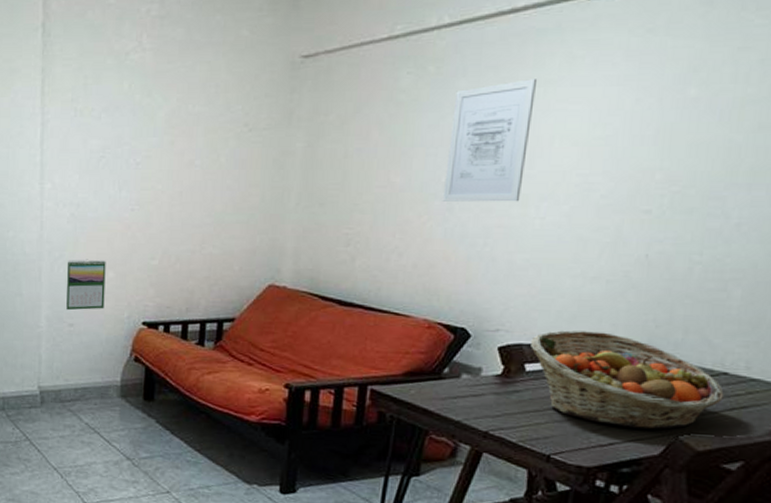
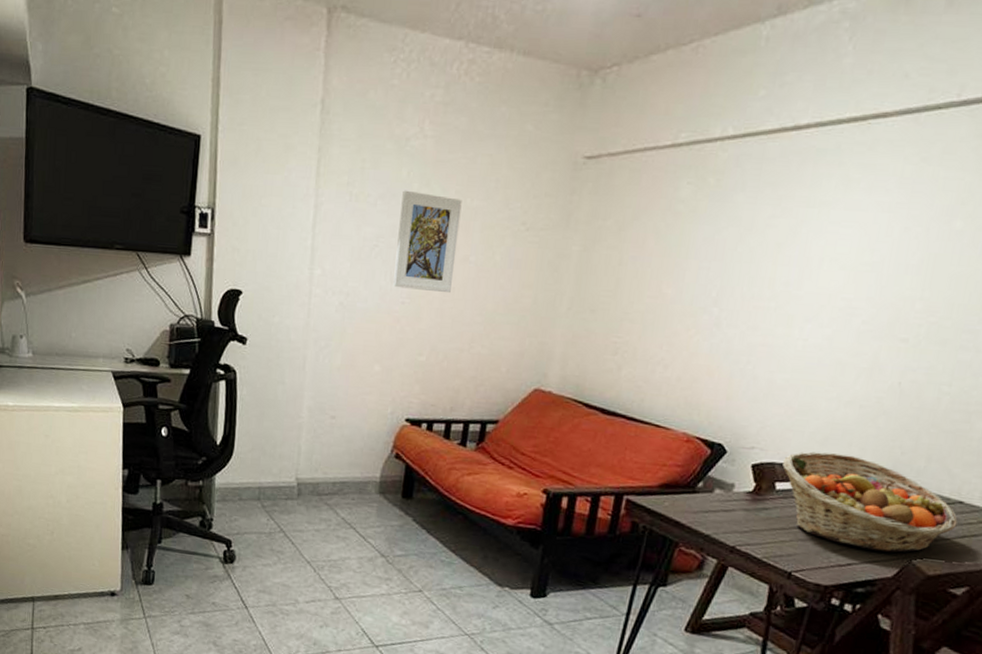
calendar: present [66,259,106,311] -> none [329,350,373,403]
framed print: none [122,102,184,198] -> present [393,190,462,294]
wall art: present [442,79,538,202] -> none [710,199,813,322]

